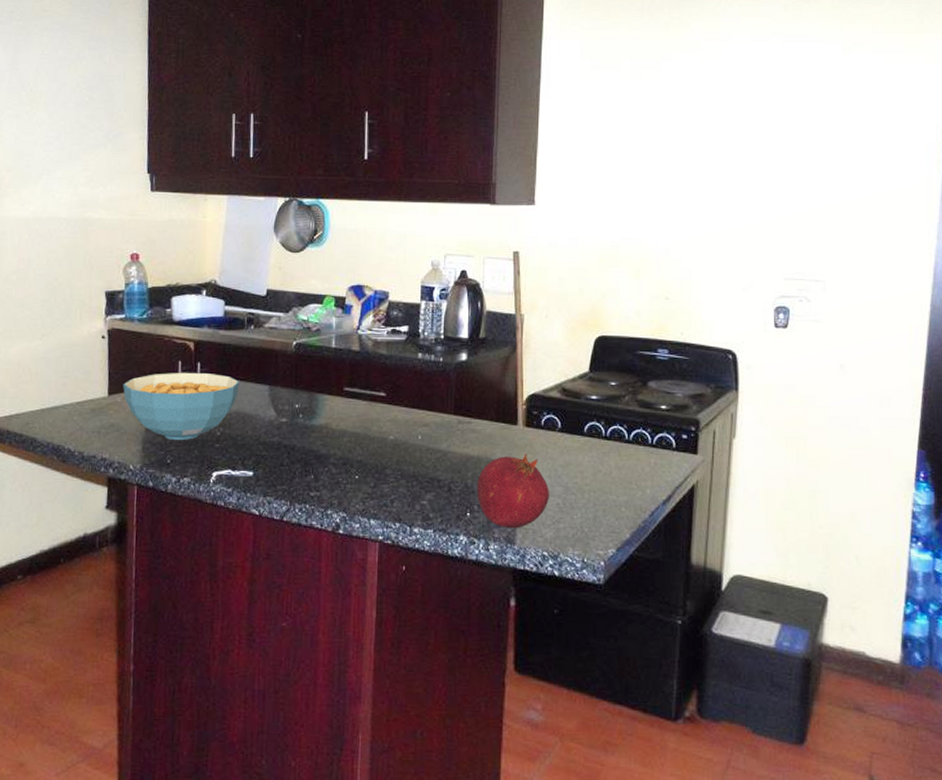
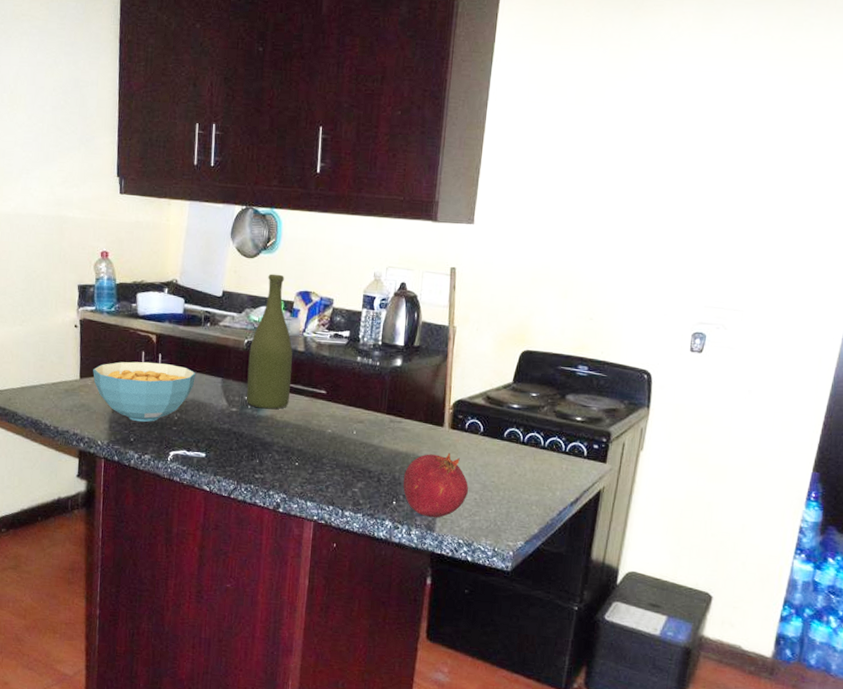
bottle: none [297,268,347,417] -> present [246,273,293,410]

